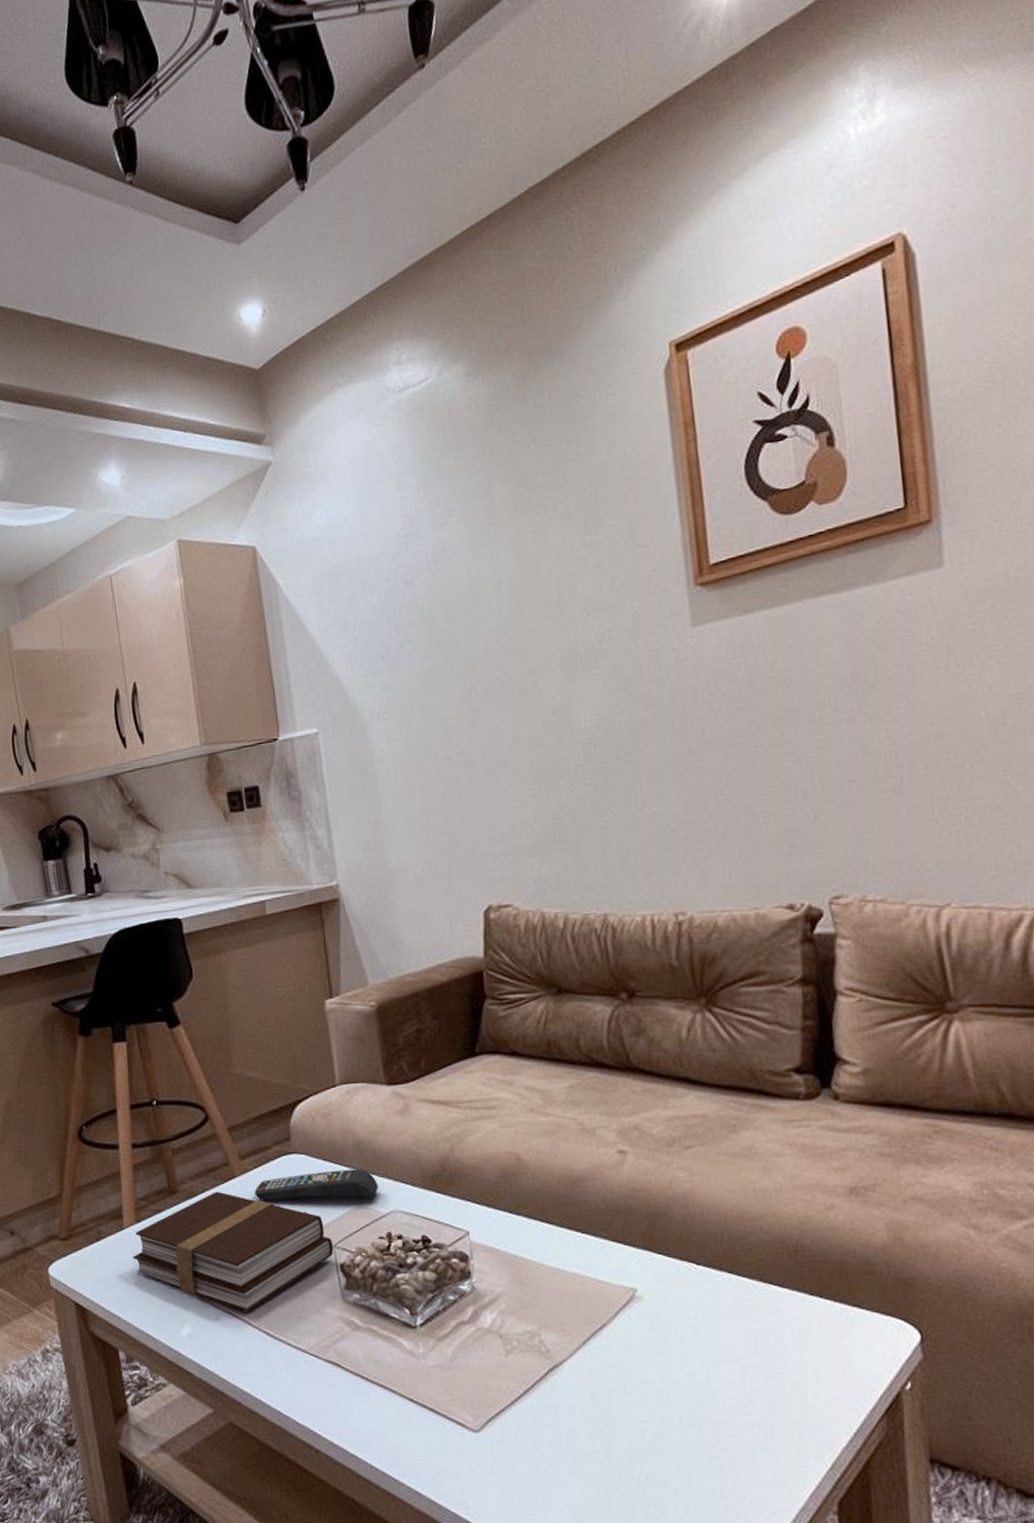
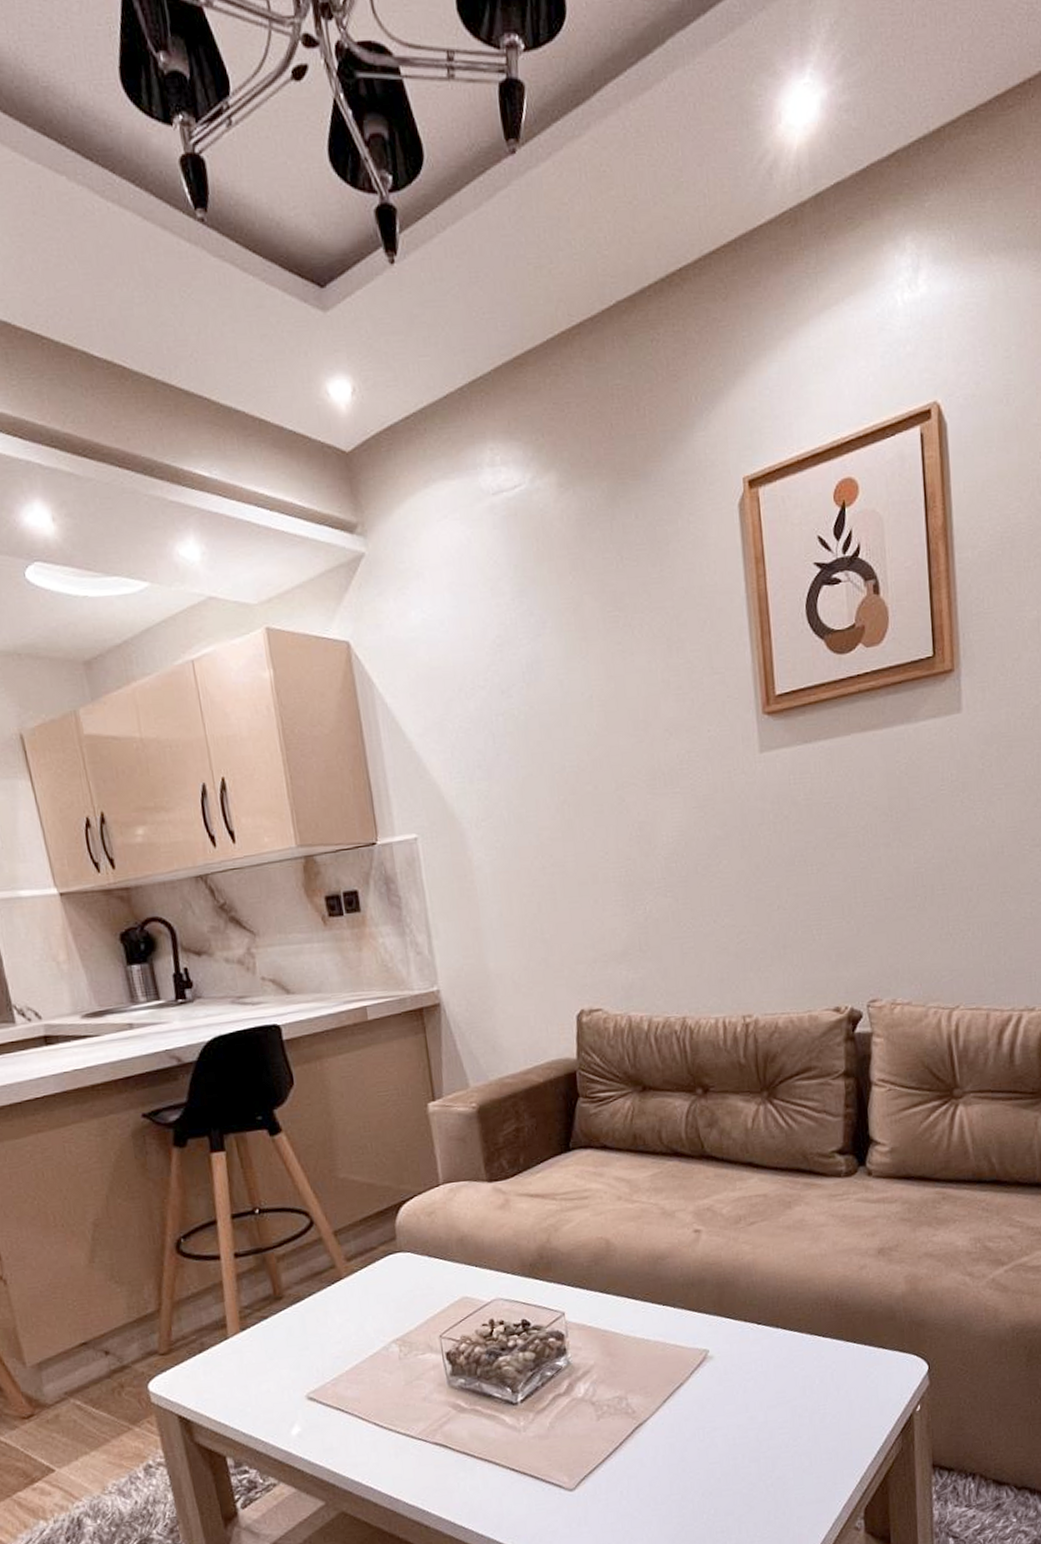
book: present [133,1191,334,1312] -> none [239,1293,440,1407]
remote control: present [254,1168,378,1202] -> none [361,1262,481,1300]

